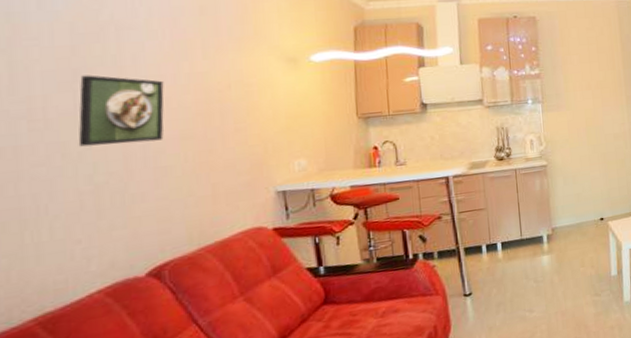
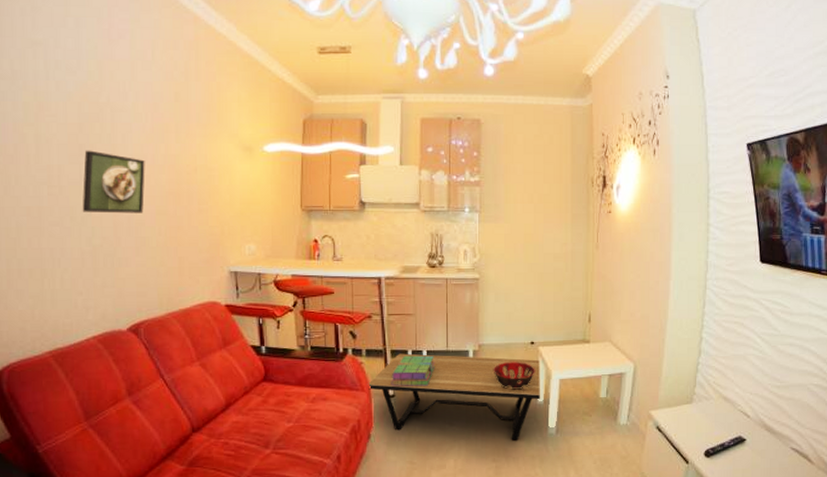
coffee table: none [441,234,614,329] -> present [367,353,540,441]
stack of books: none [466,247,511,285] -> present [391,355,436,387]
decorative bowl: none [567,238,608,267] -> present [492,361,536,390]

